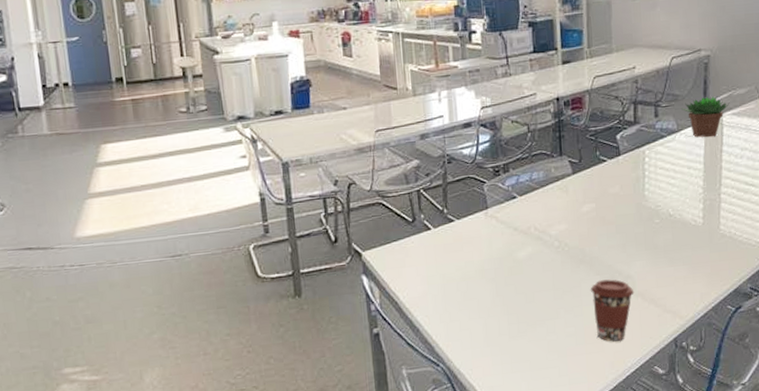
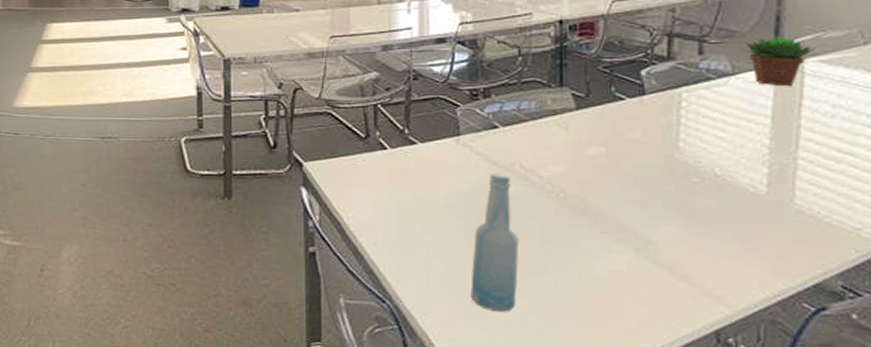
bottle: none [504,236,539,356] -> present [470,172,520,313]
coffee cup: present [590,279,635,342] -> none [592,240,657,319]

